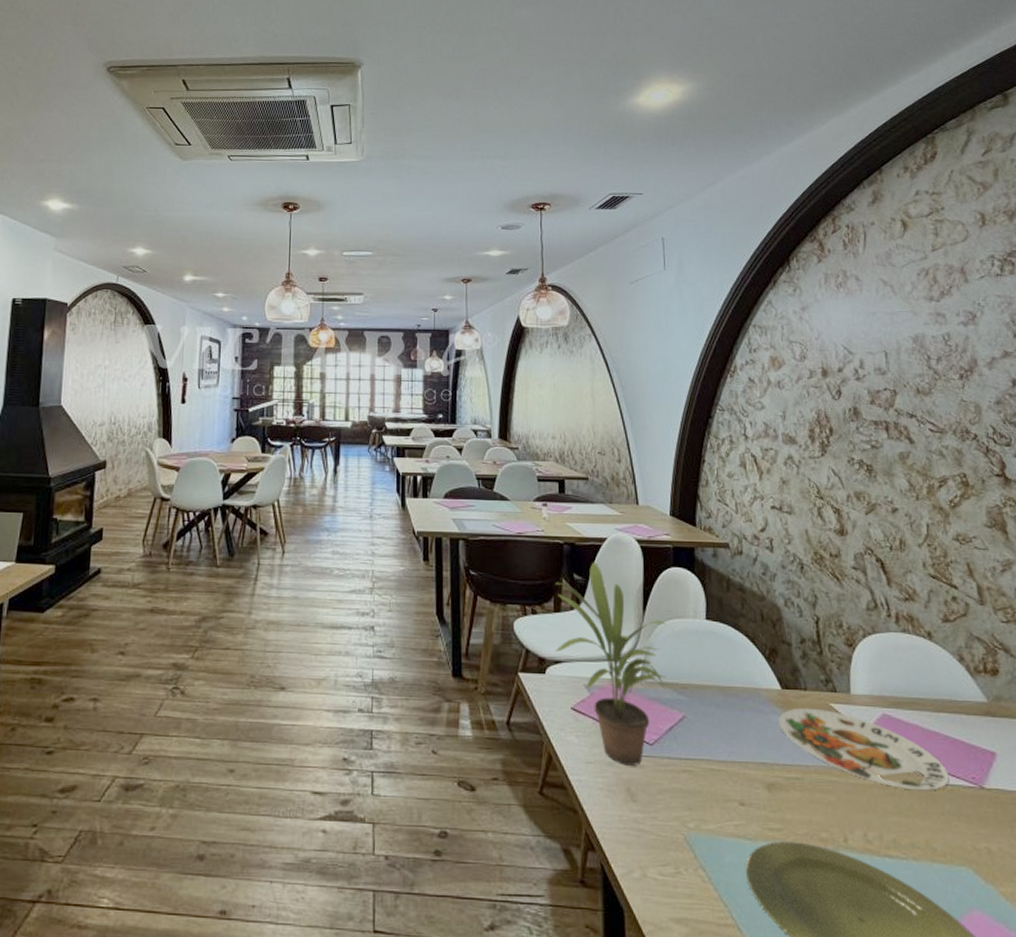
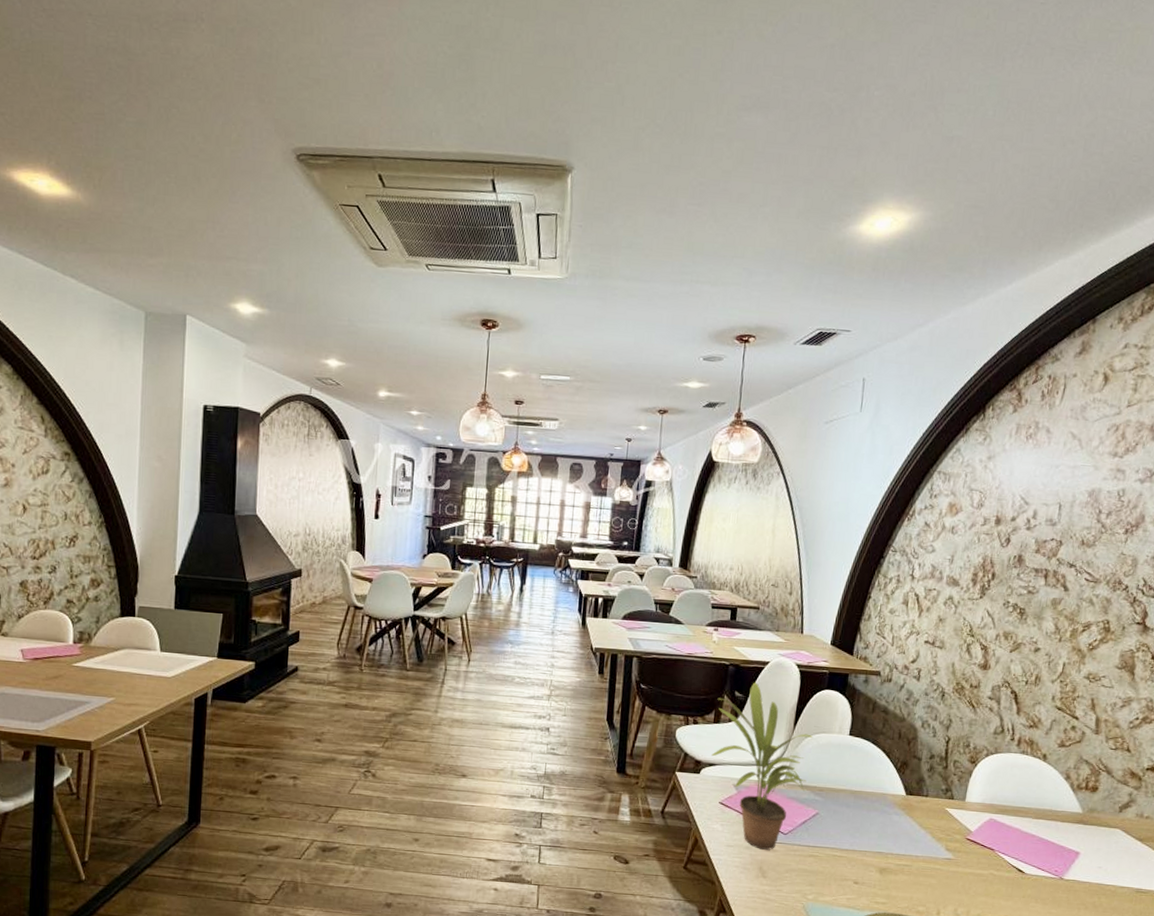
plate: present [778,707,950,791] -> none [898,810,1036,879]

